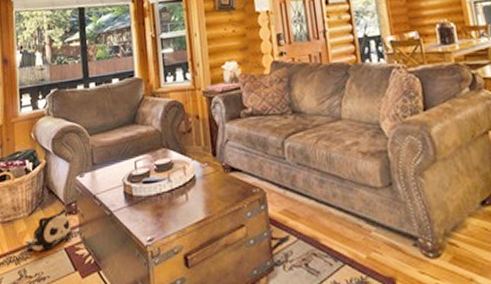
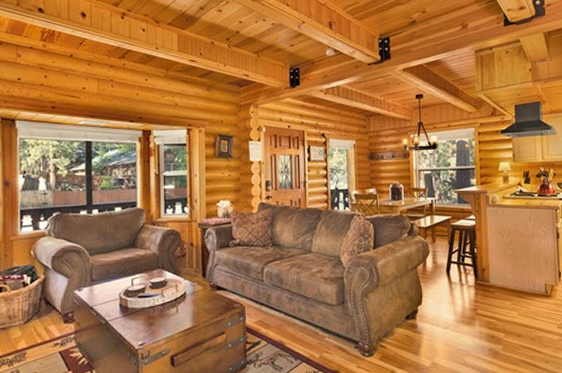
plush toy: present [26,209,73,252] -> none [20,318,68,355]

